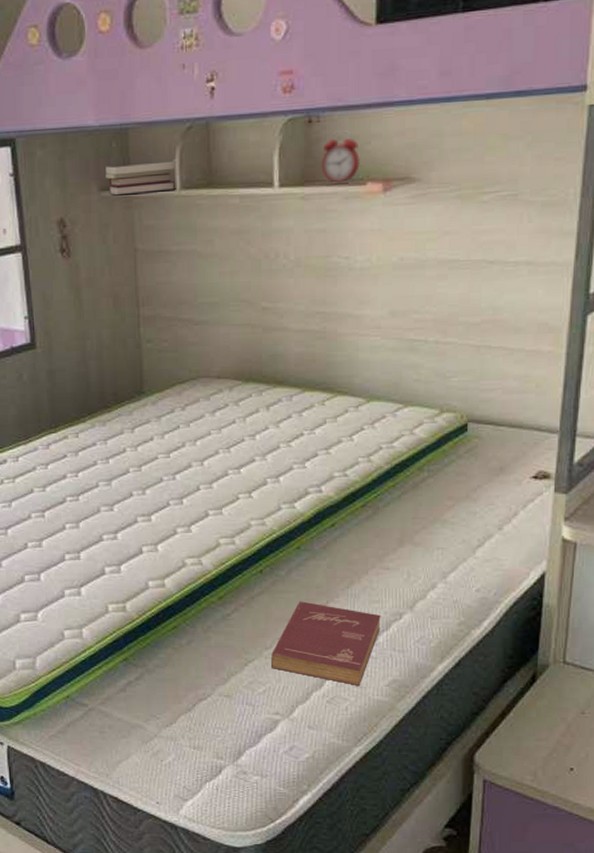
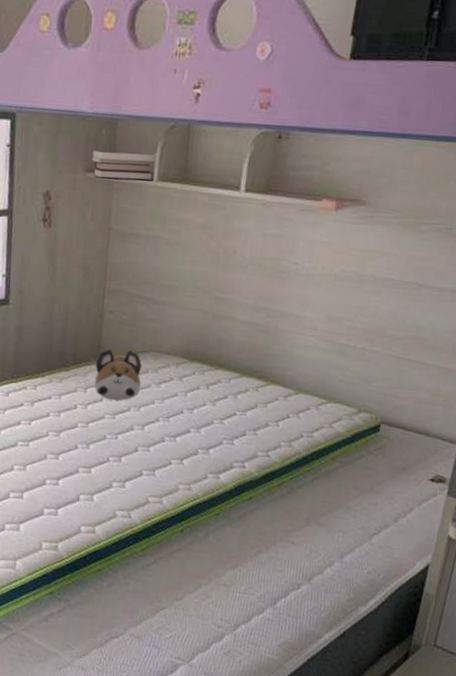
plush toy: none [139,380,194,438] -> present [94,349,142,401]
book: present [271,601,381,685] -> none [179,562,282,643]
alarm clock: present [321,130,360,184] -> none [284,149,320,197]

